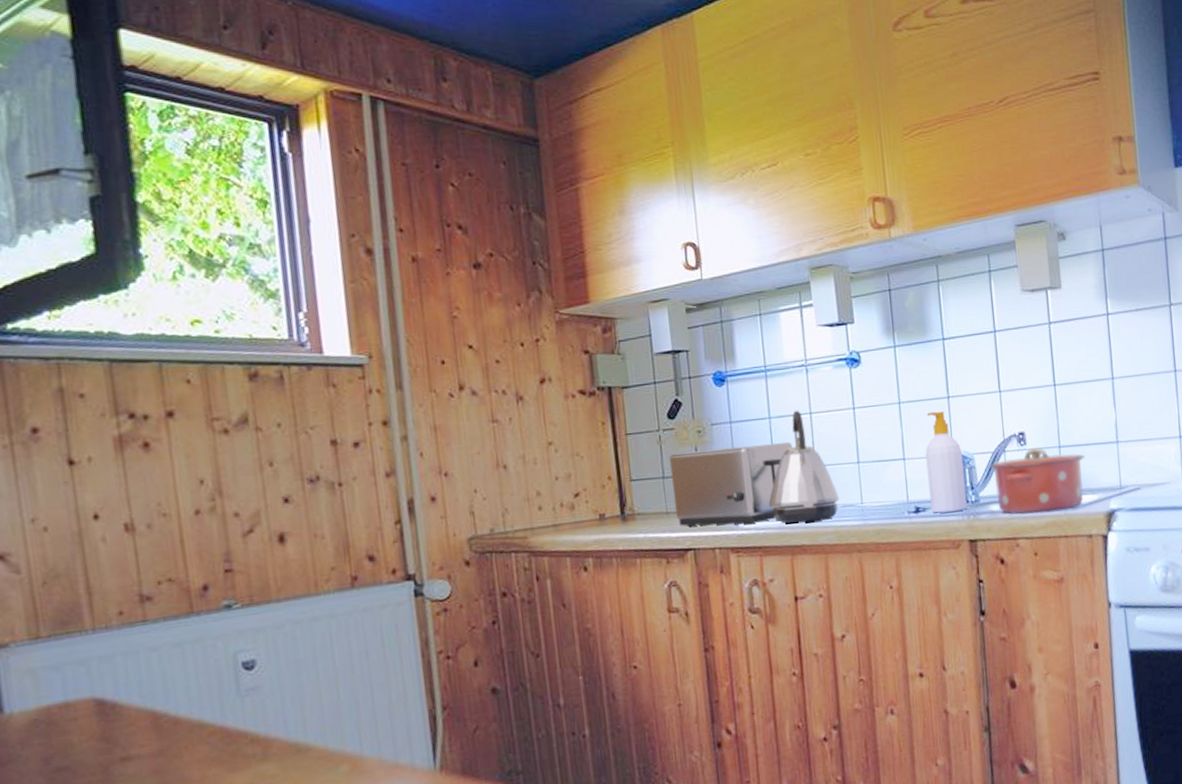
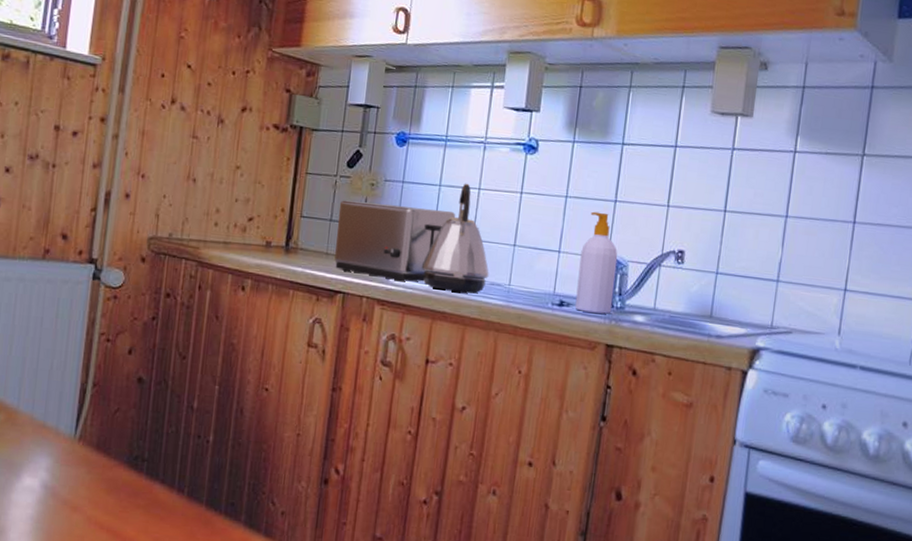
casserole: present [988,448,1086,515] -> none [640,268,742,338]

